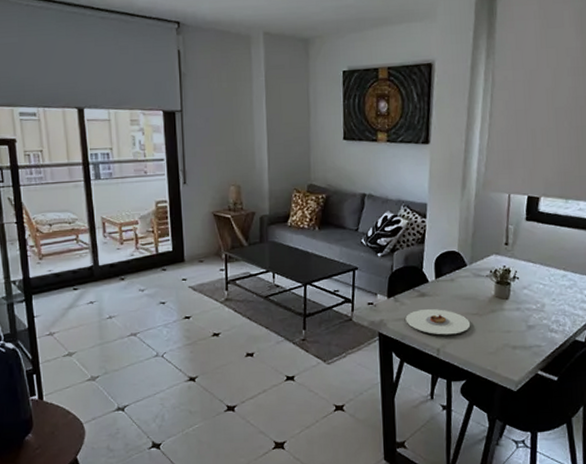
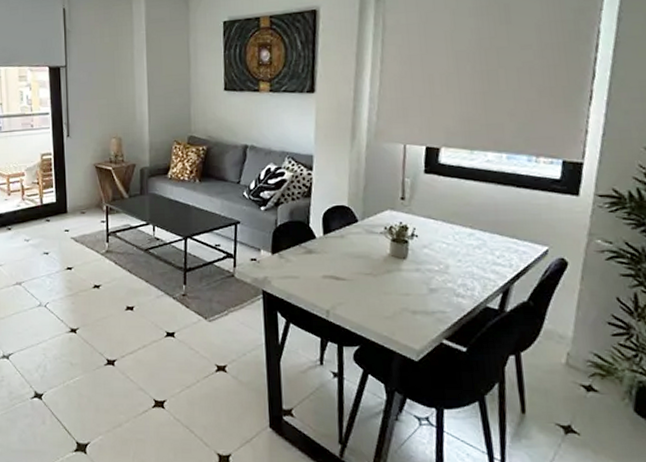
plate: present [405,308,471,335] -> none [291,266,364,296]

